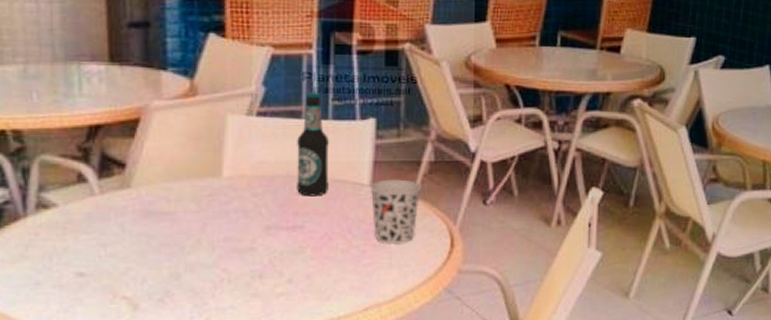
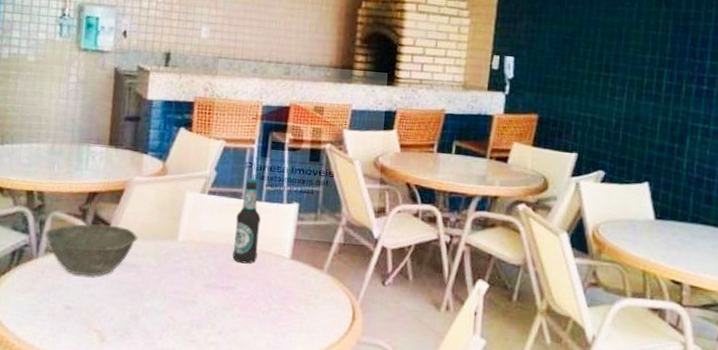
bowl: none [33,165,167,233] -> present [45,224,138,277]
cup: present [370,179,421,246] -> none [289,255,331,313]

